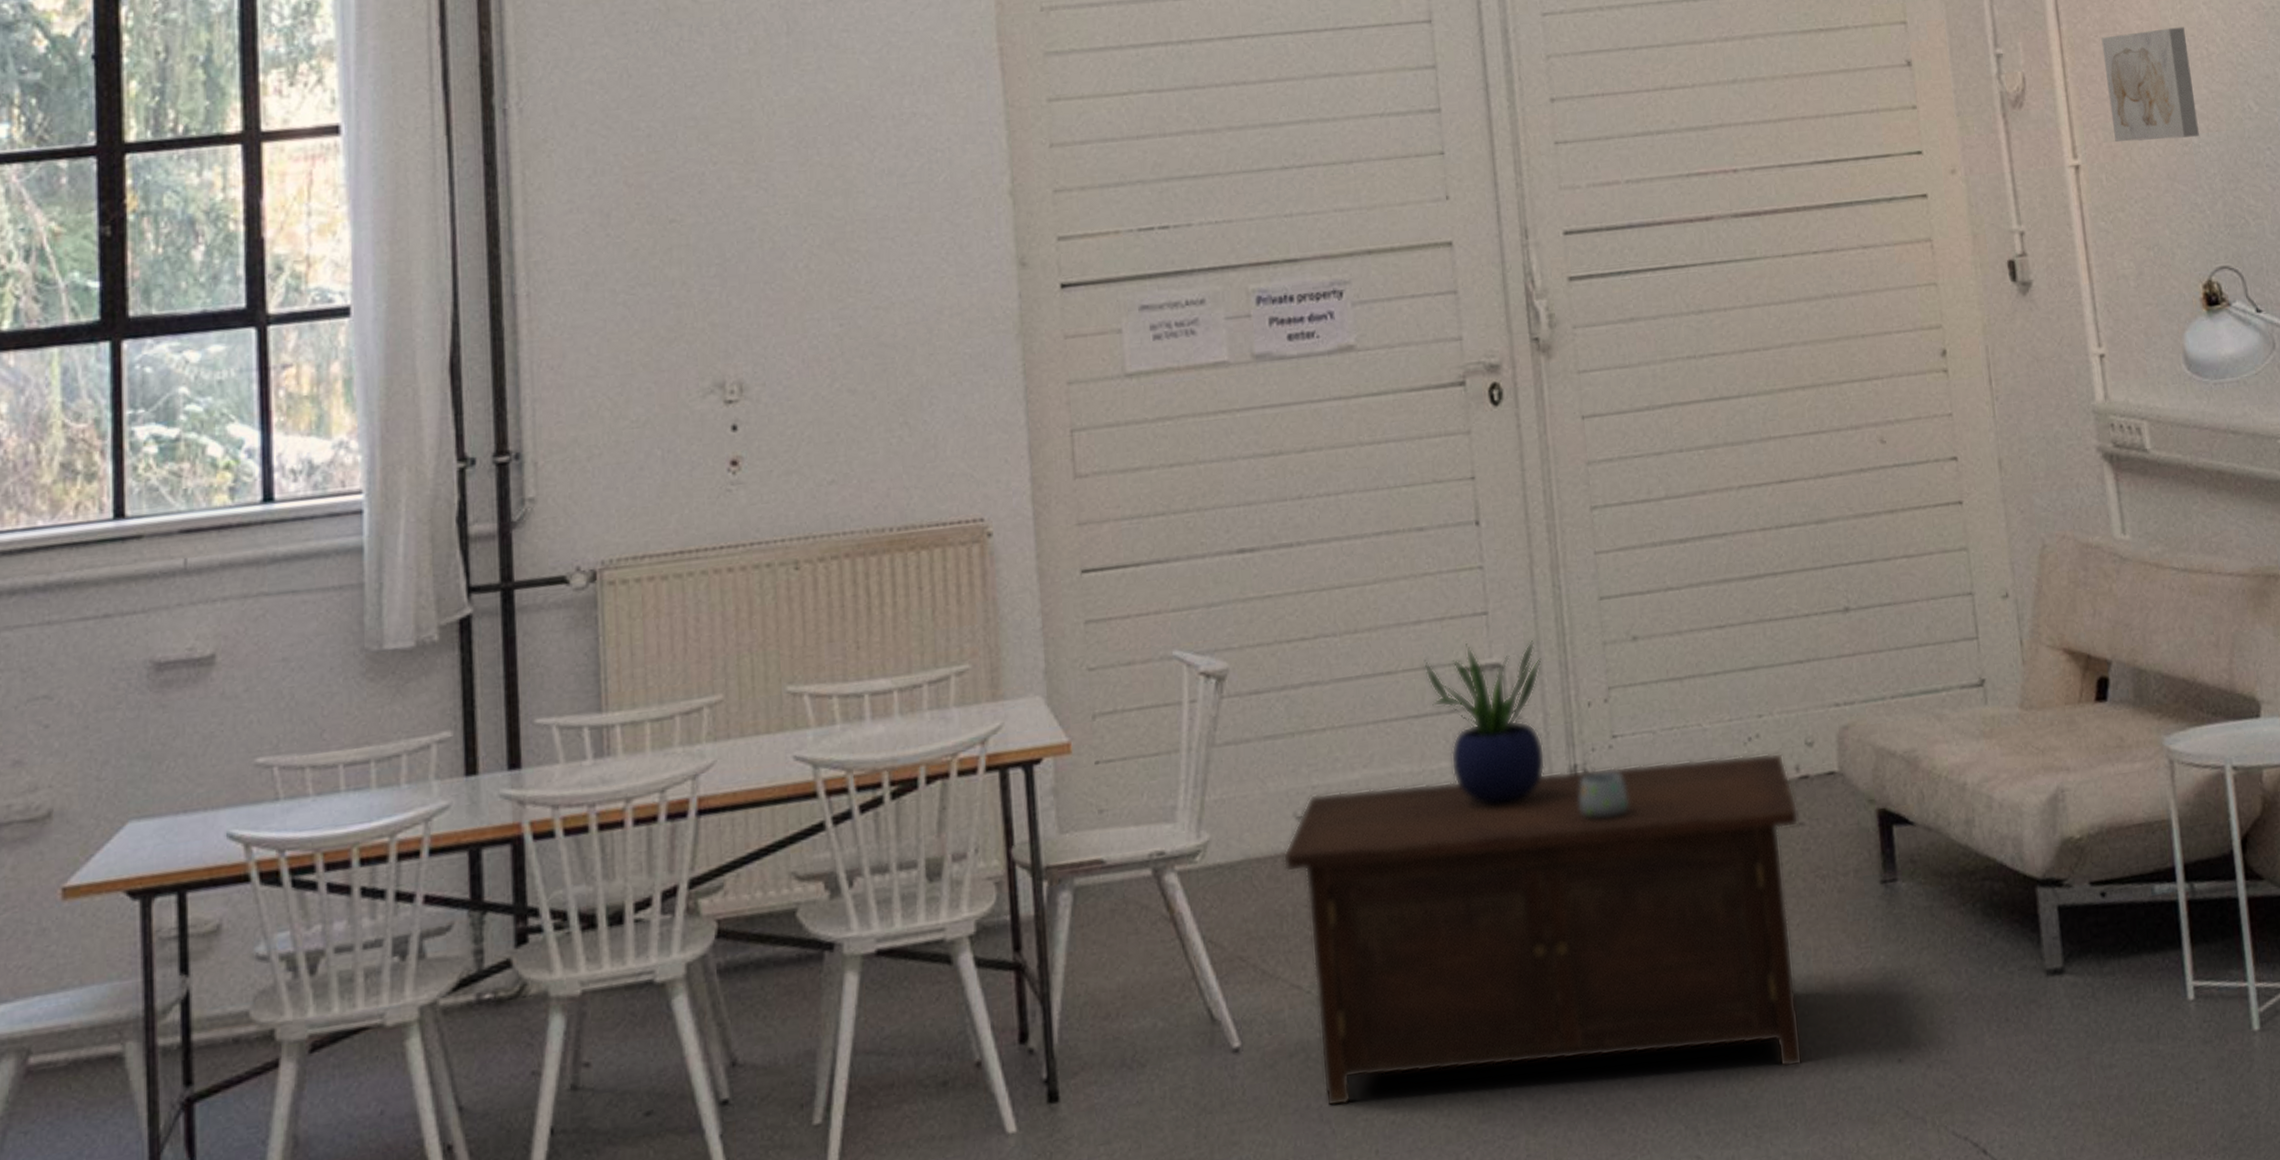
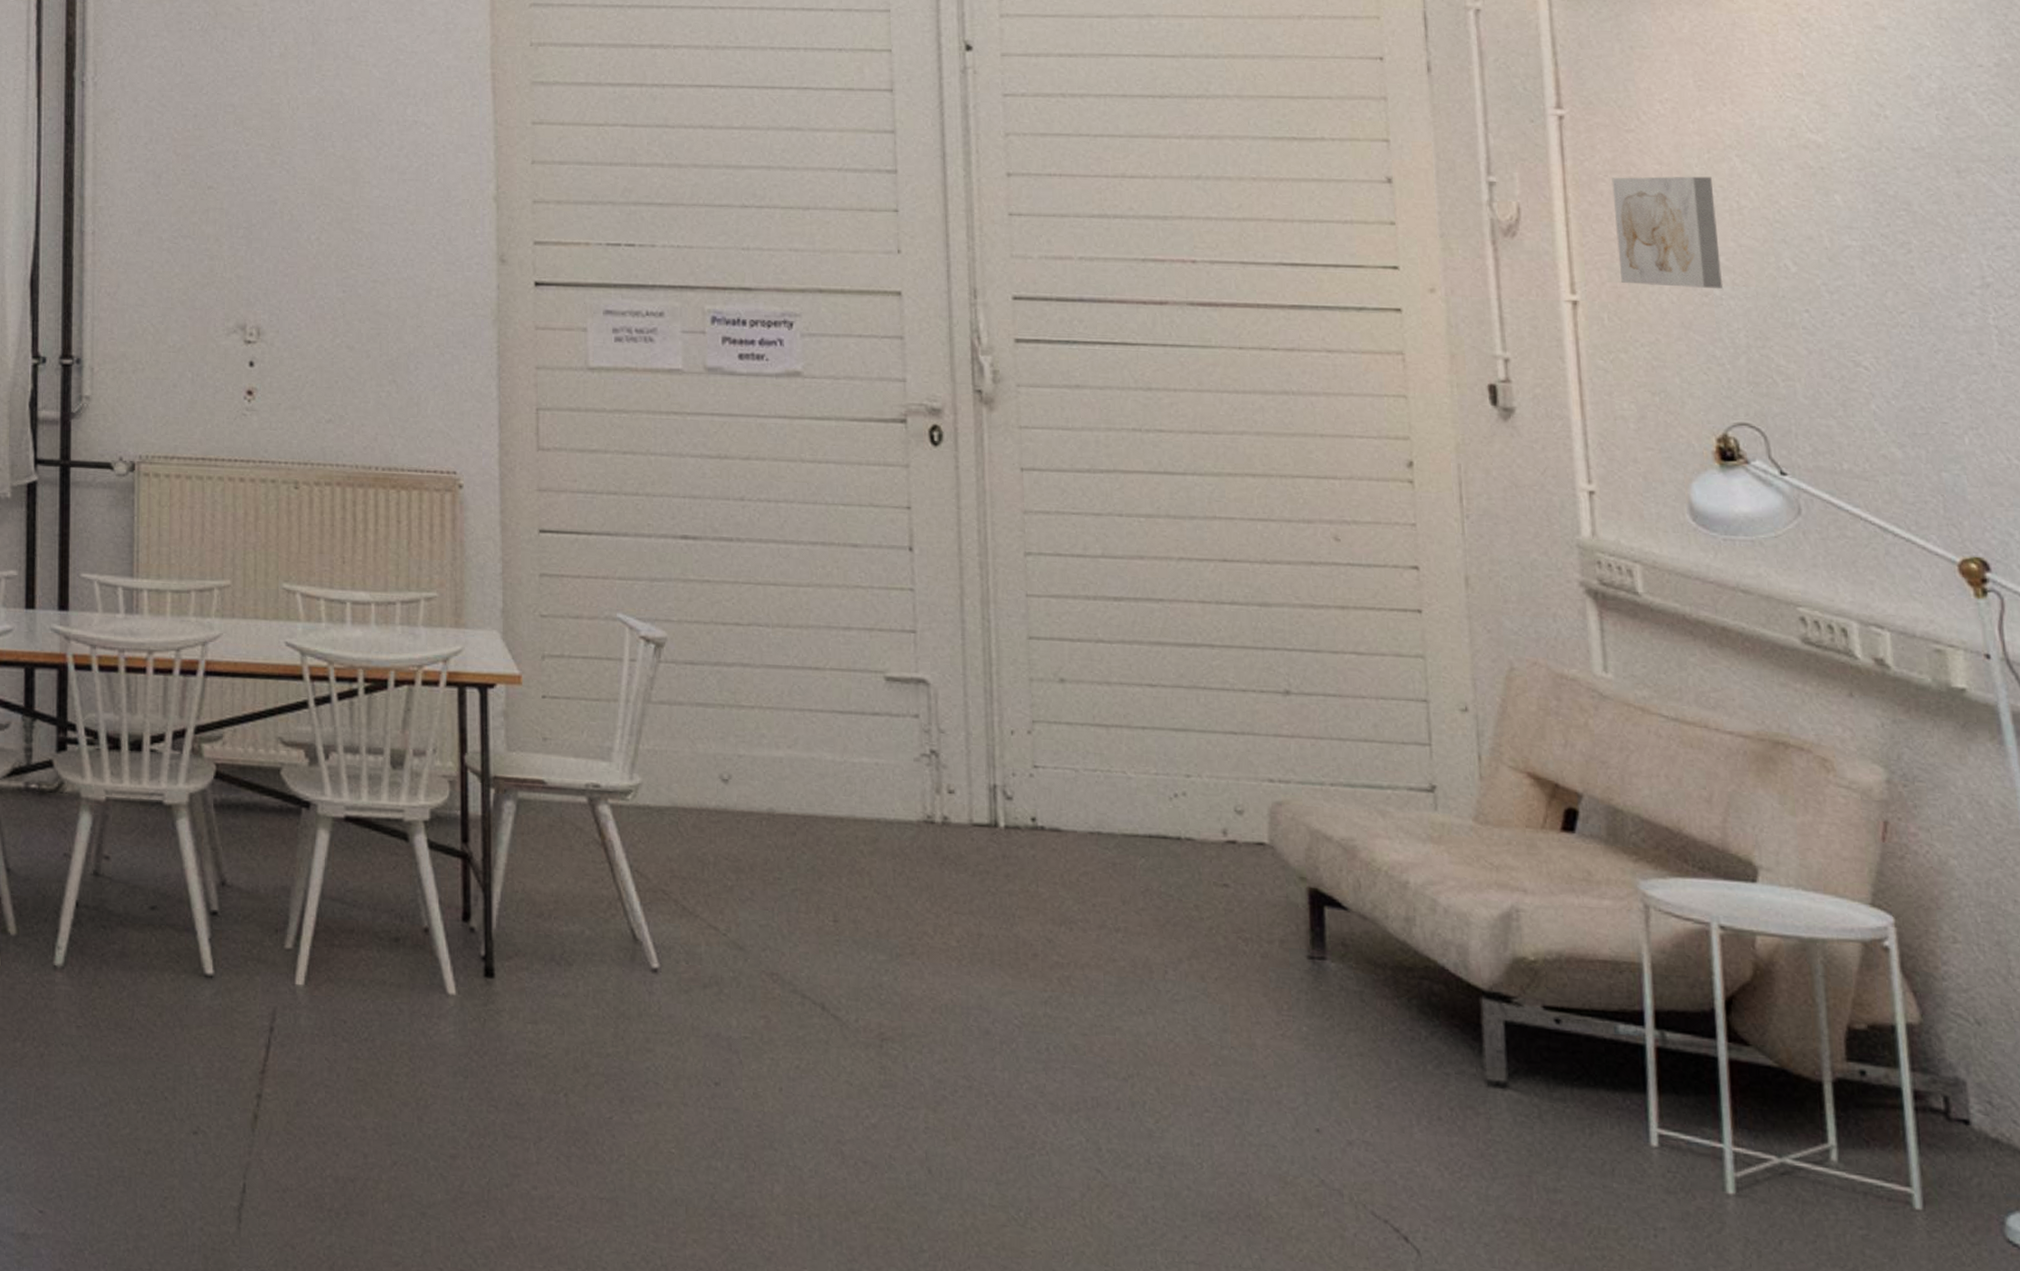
cabinet: present [1283,752,1804,1107] -> none [707,763,1223,1111]
potted plant: present [1424,639,1546,804] -> none [851,656,967,807]
mug: present [1579,772,1629,819] -> none [996,797,1047,840]

